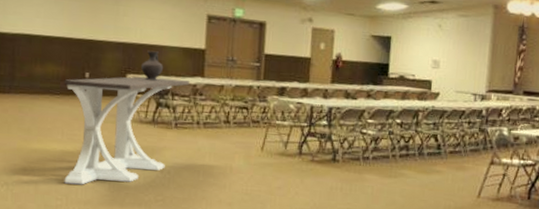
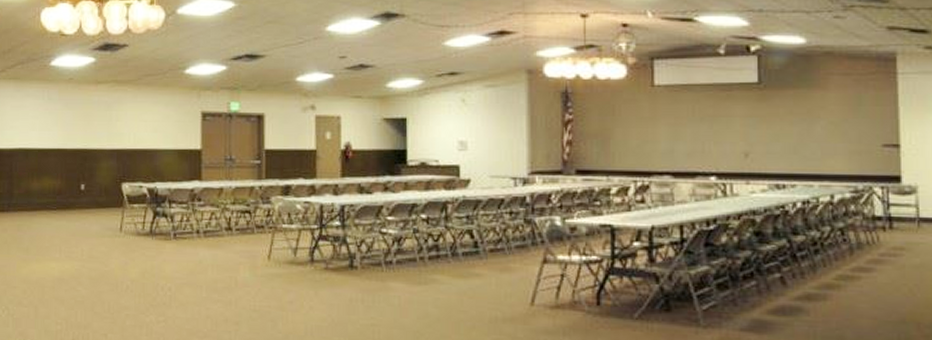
dining table: present [64,76,189,185] -> none [60,184,186,307]
jug: present [141,50,163,82] -> none [136,155,158,189]

